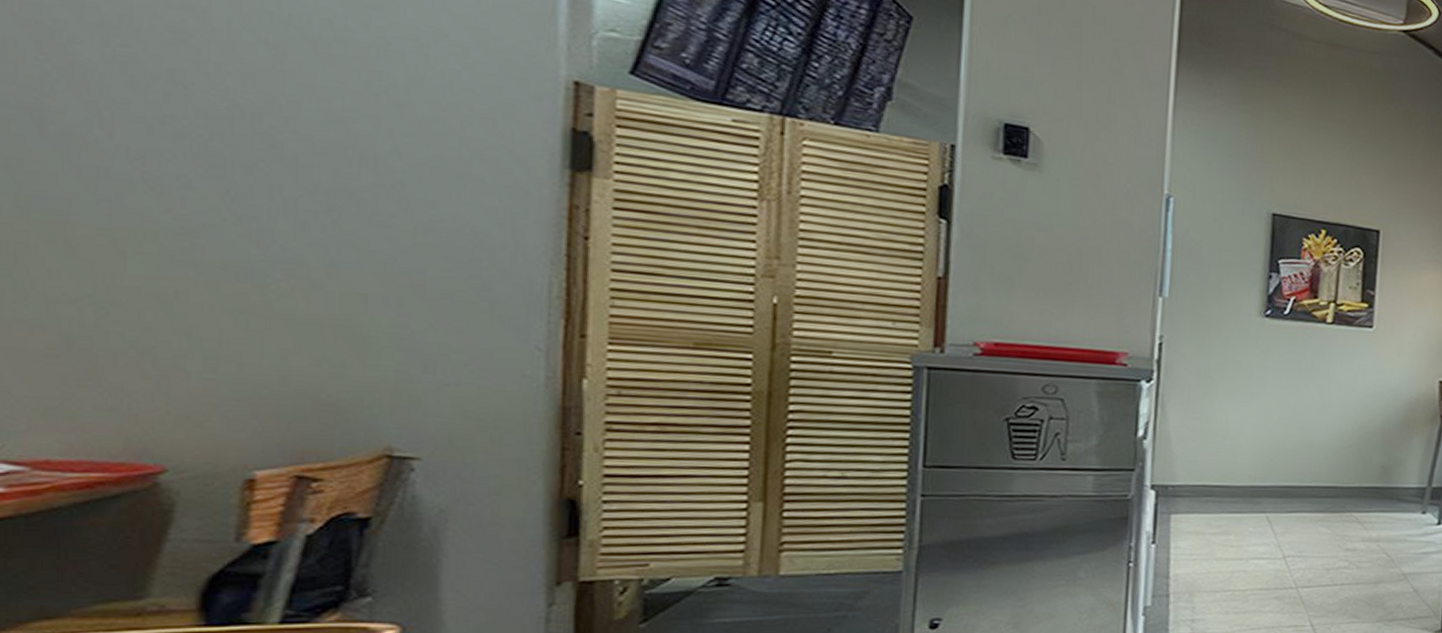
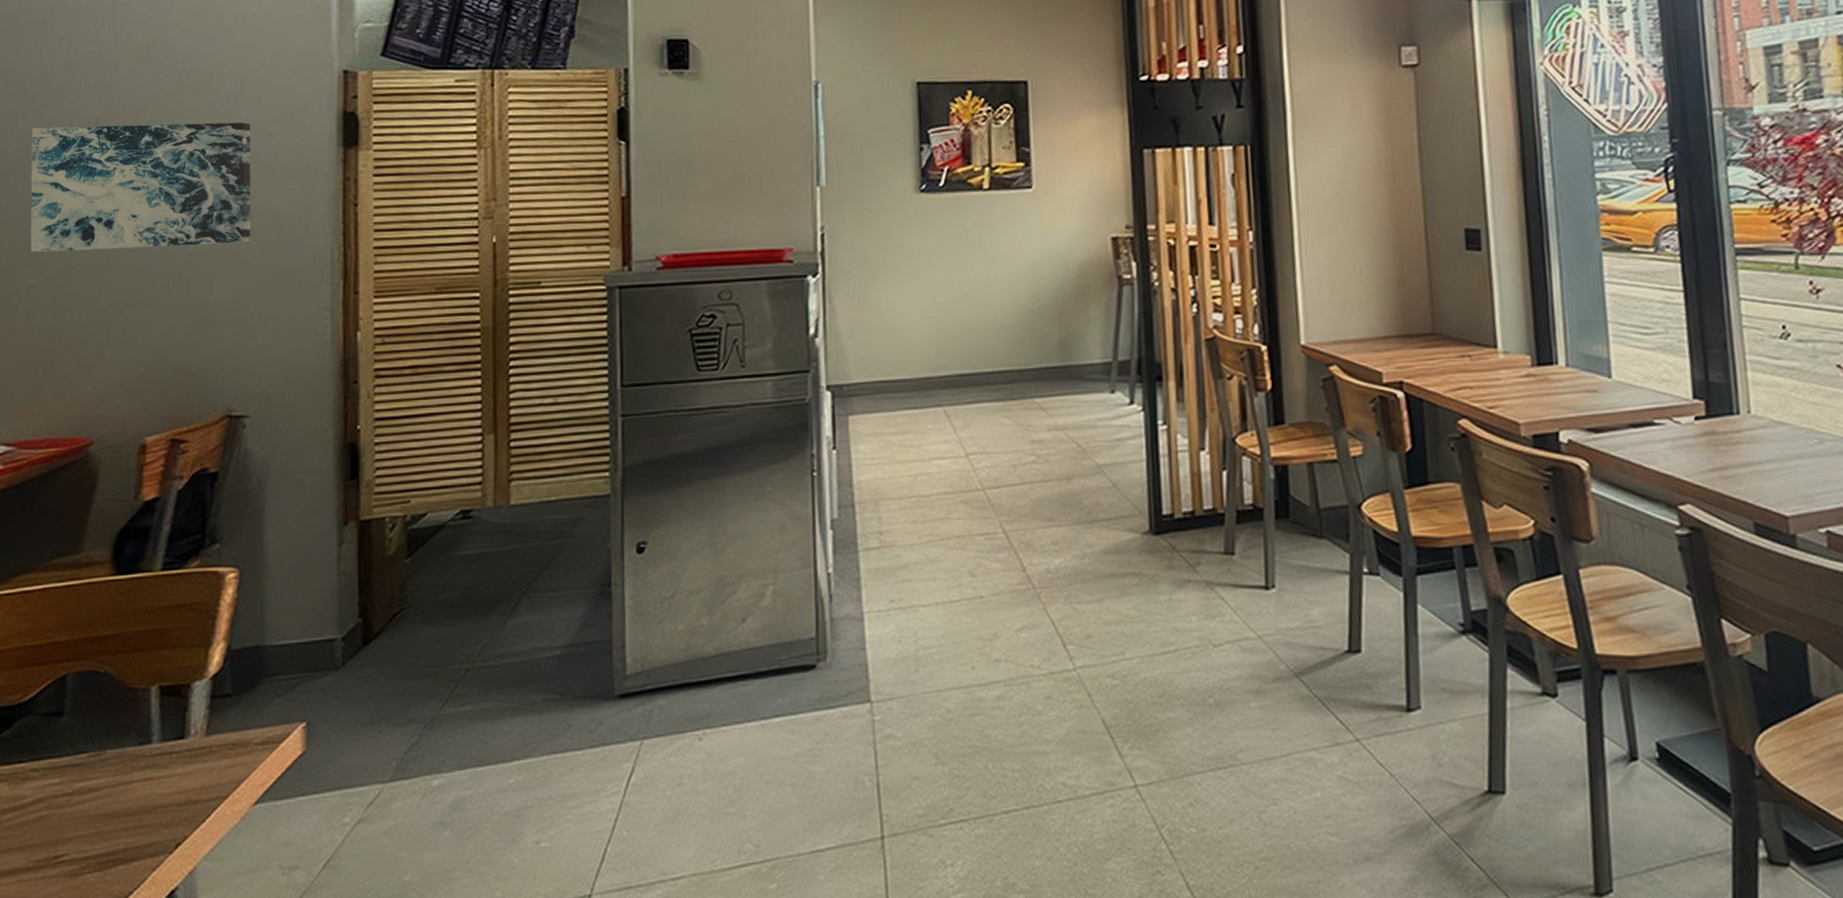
wall art: none [50,67,430,261] -> present [30,122,251,253]

